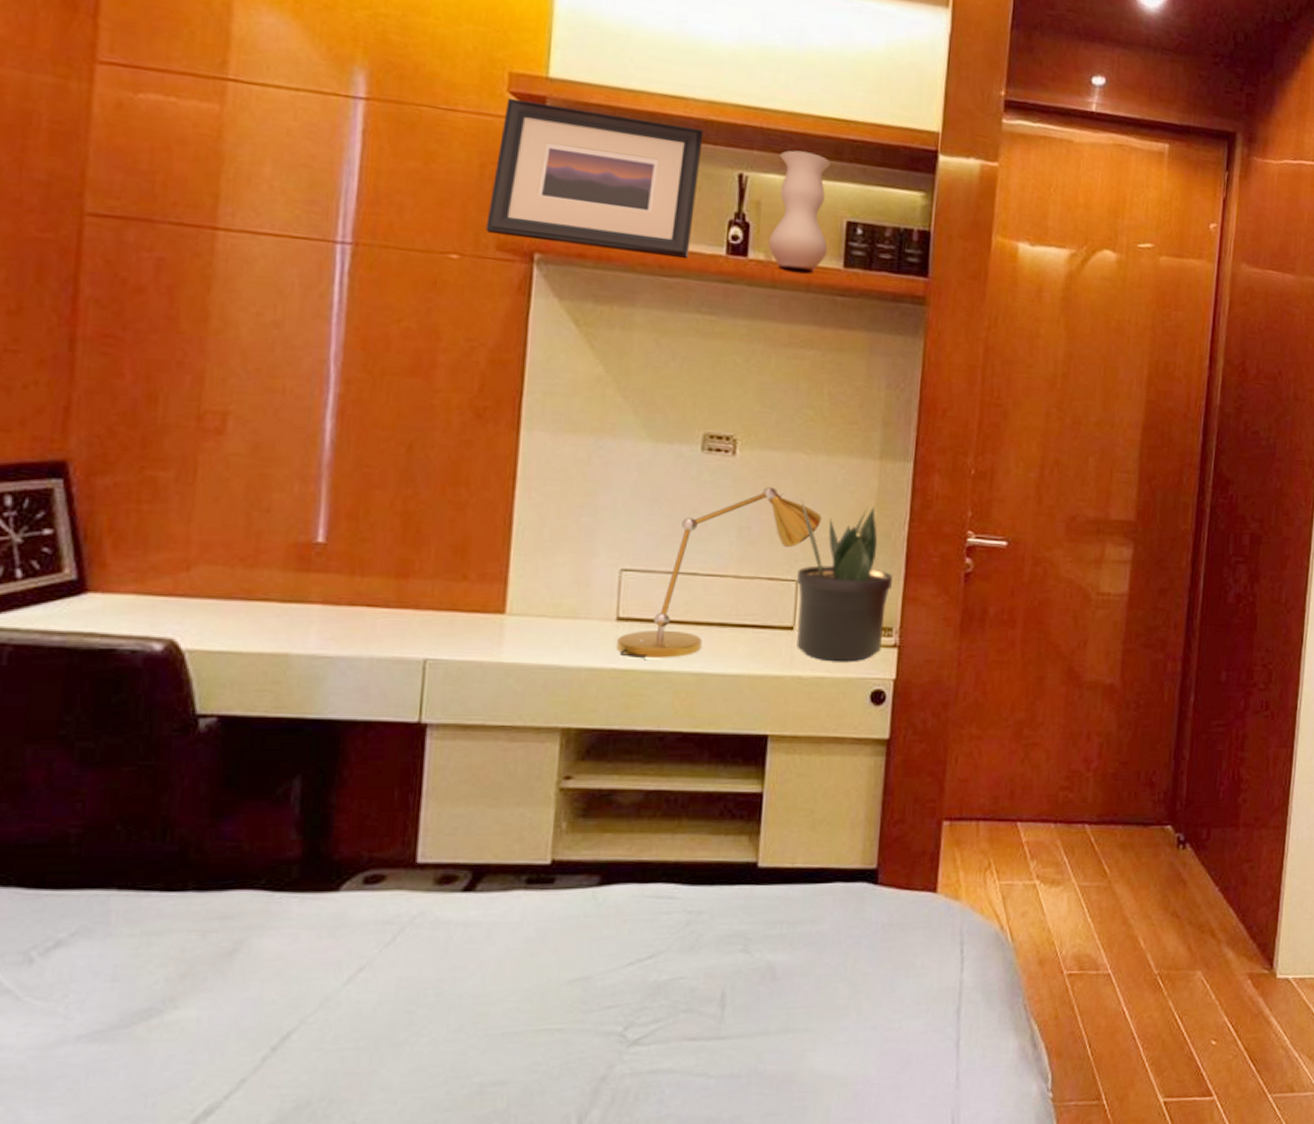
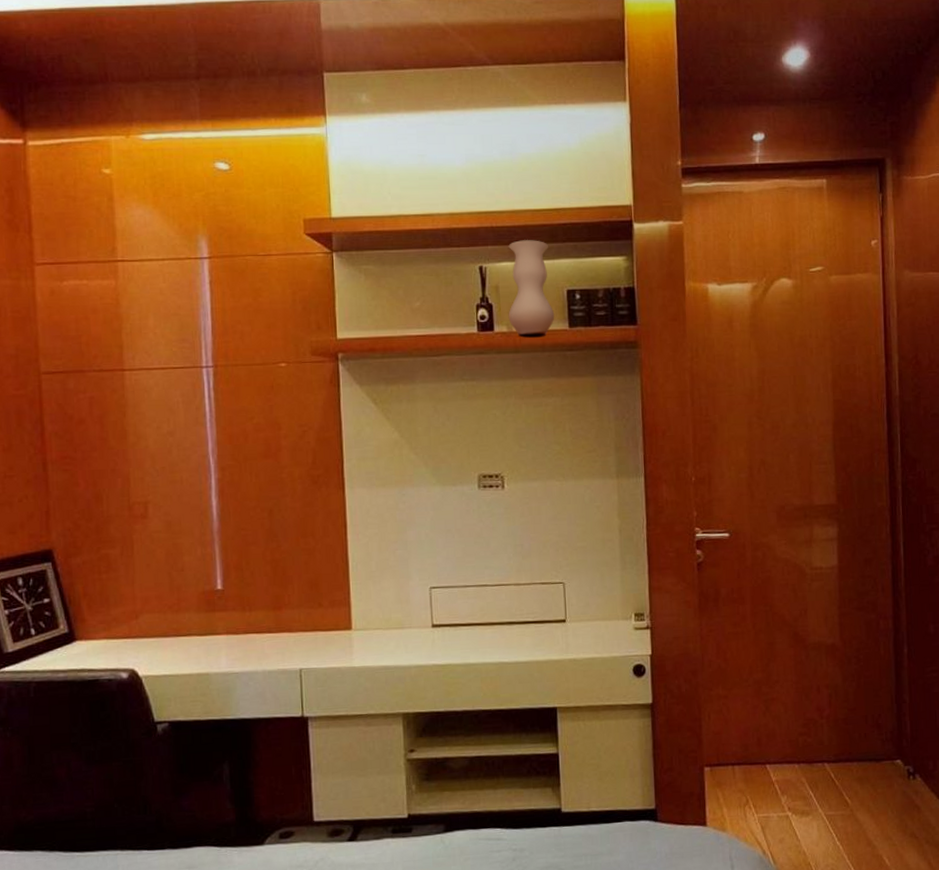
picture frame: present [486,97,704,260] -> none [302,236,450,344]
desk lamp: present [615,487,822,659] -> none [434,511,577,656]
planter: present [796,499,893,662] -> none [559,517,639,645]

